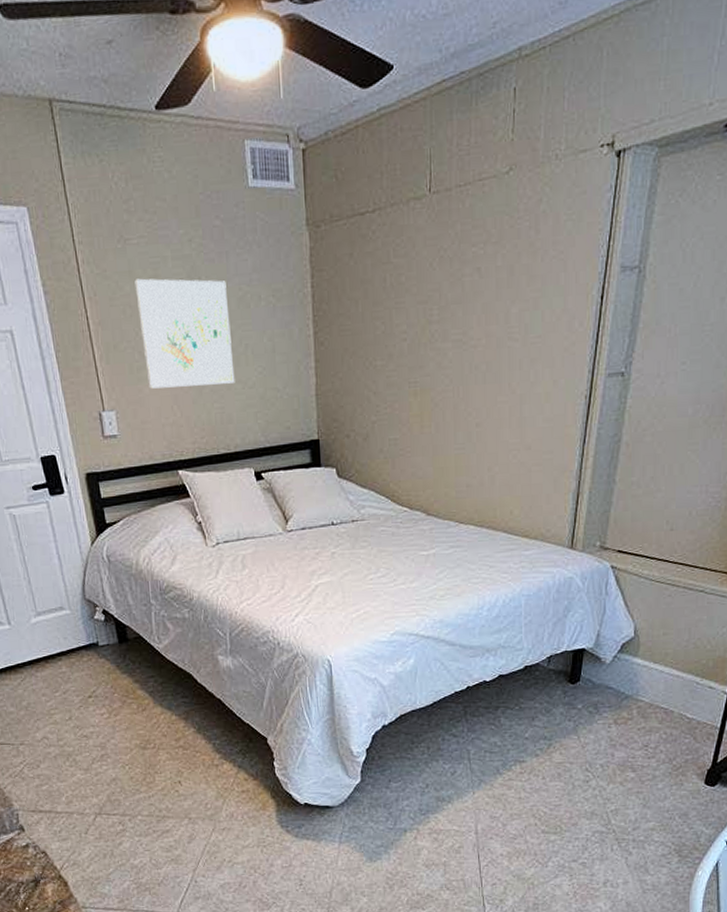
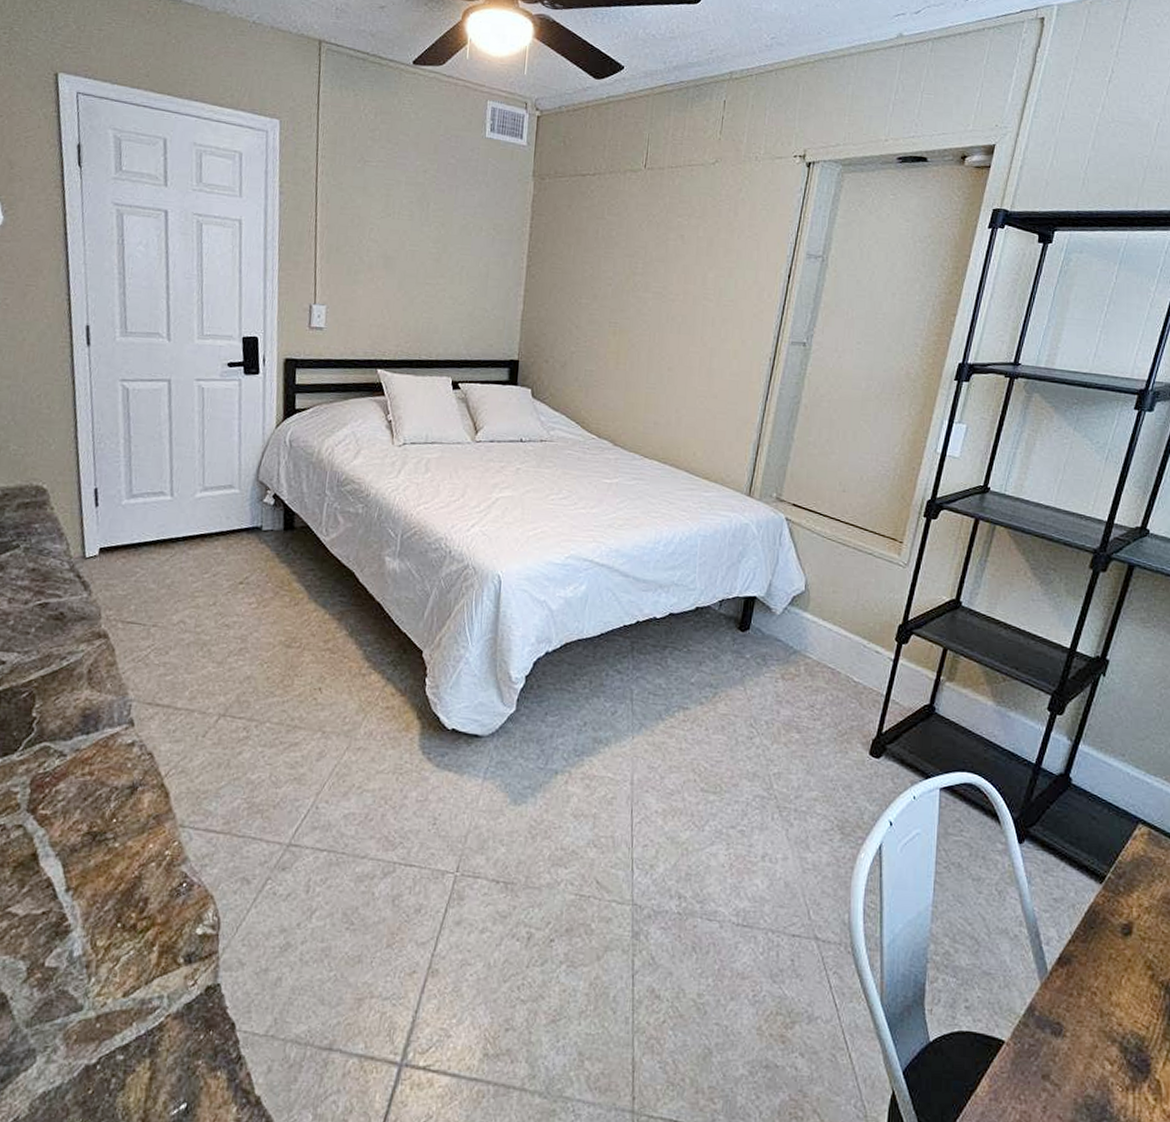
wall art: present [134,278,235,389] -> none [363,195,452,298]

